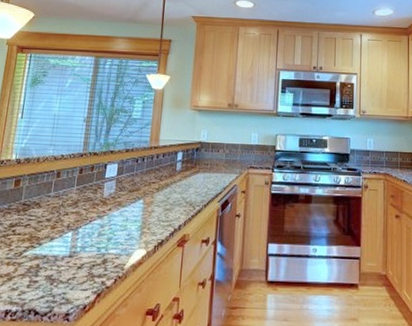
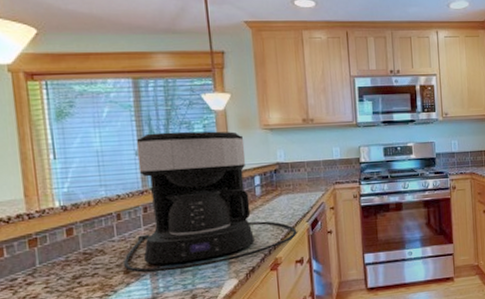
coffee maker: none [53,104,208,233] -> present [124,131,297,273]

